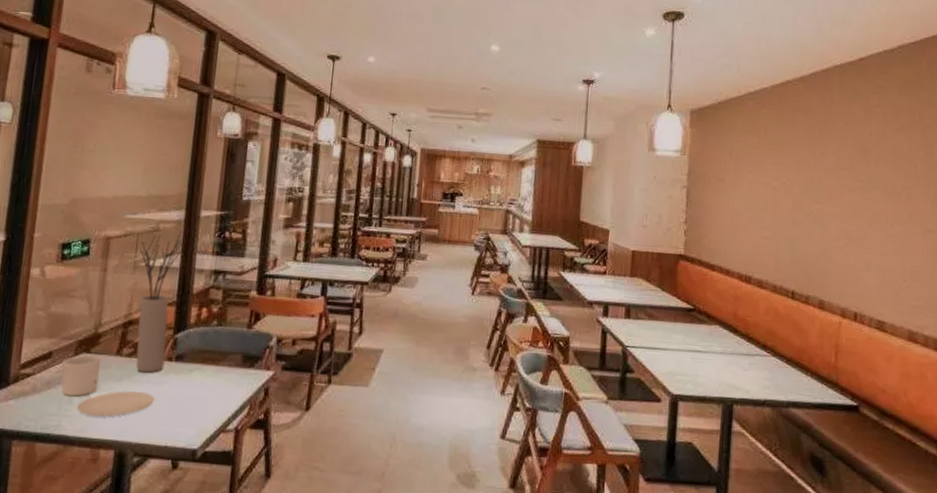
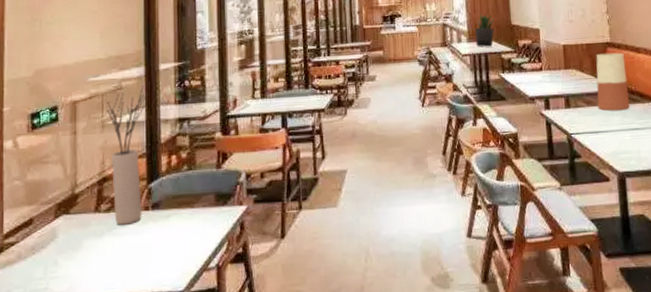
mug: present [61,355,101,397] -> none [44,215,81,258]
plate: present [76,390,155,418] -> none [62,244,137,275]
planter: none [538,202,561,242] -> present [475,12,494,47]
vase: none [660,265,697,330] -> present [596,52,630,112]

